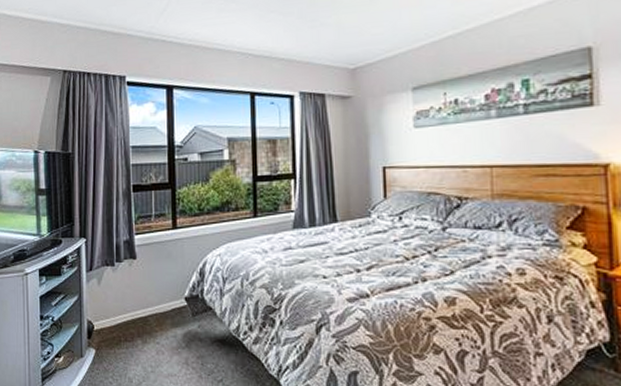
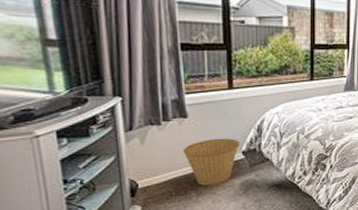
basket: none [131,281,184,334] -> present [182,138,241,186]

